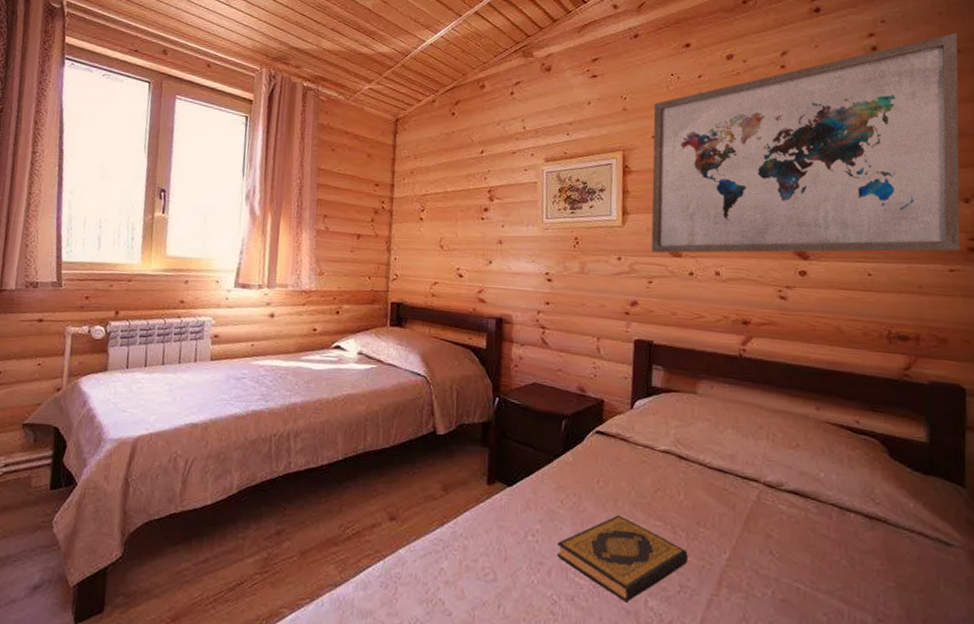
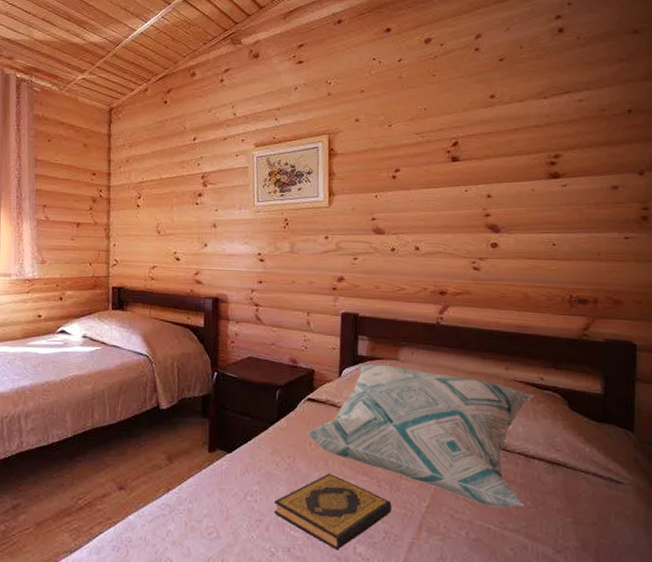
decorative pillow: none [595,396,849,566] -> present [307,364,534,508]
wall art: present [651,33,960,253] -> none [356,14,636,231]

